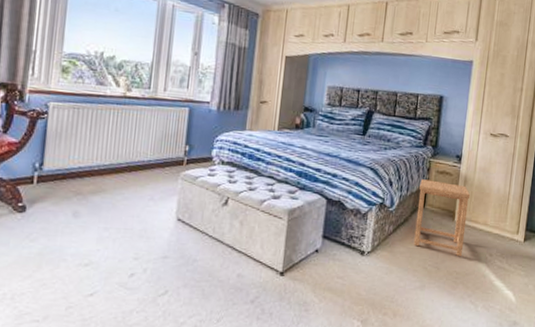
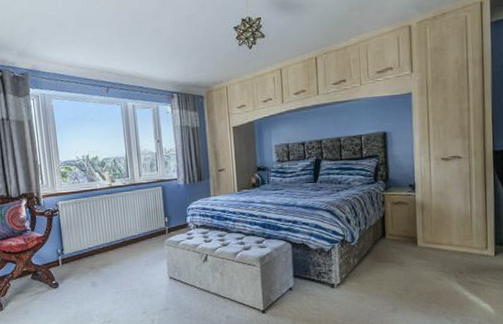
side table: present [413,179,471,256] -> none [377,211,431,277]

